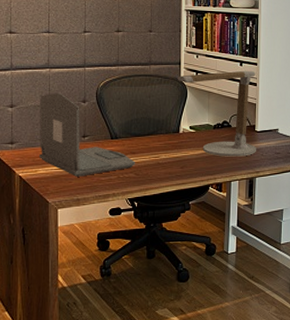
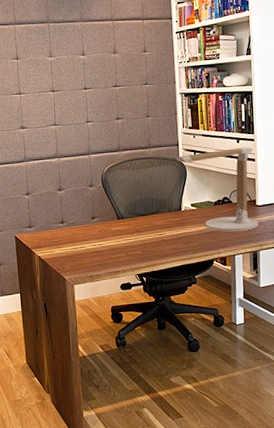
laptop: present [39,92,136,177] -> none [52,179,142,255]

